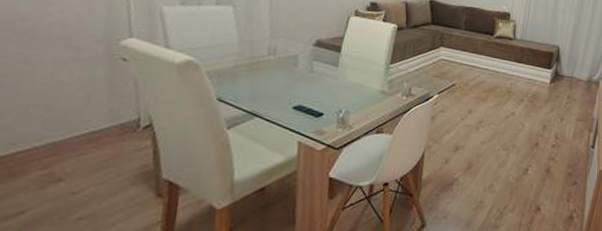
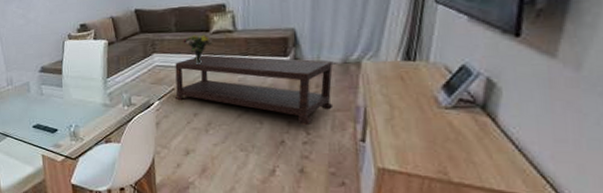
coffee table: none [453,56,581,131] -> present [174,54,334,126]
bouquet: none [469,36,495,64] -> present [183,34,213,64]

